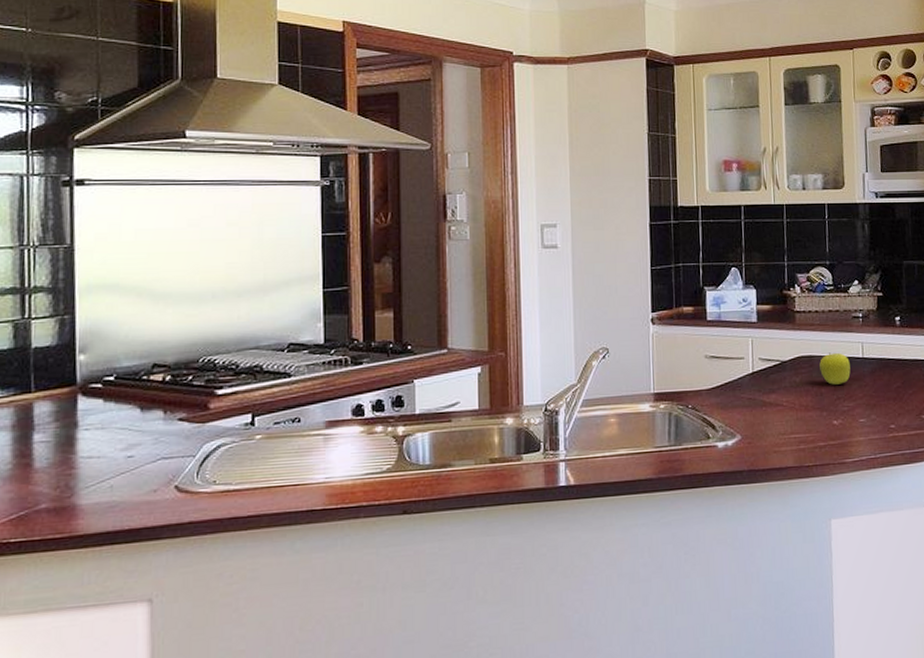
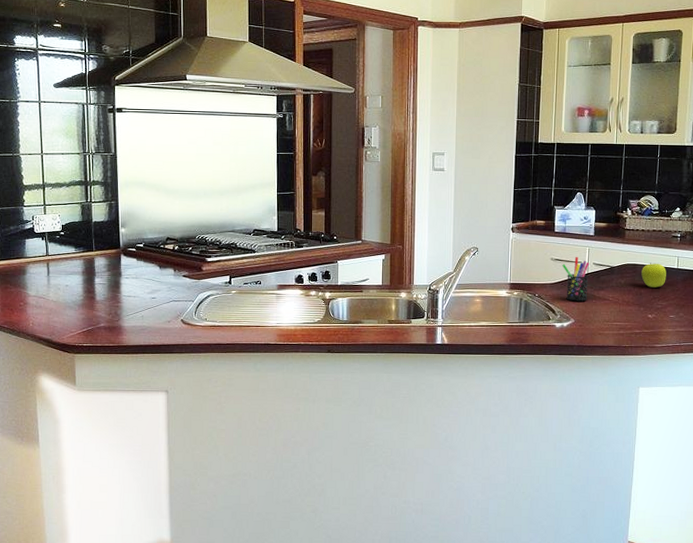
pen holder: none [719,351,755,411] -> present [562,257,589,302]

